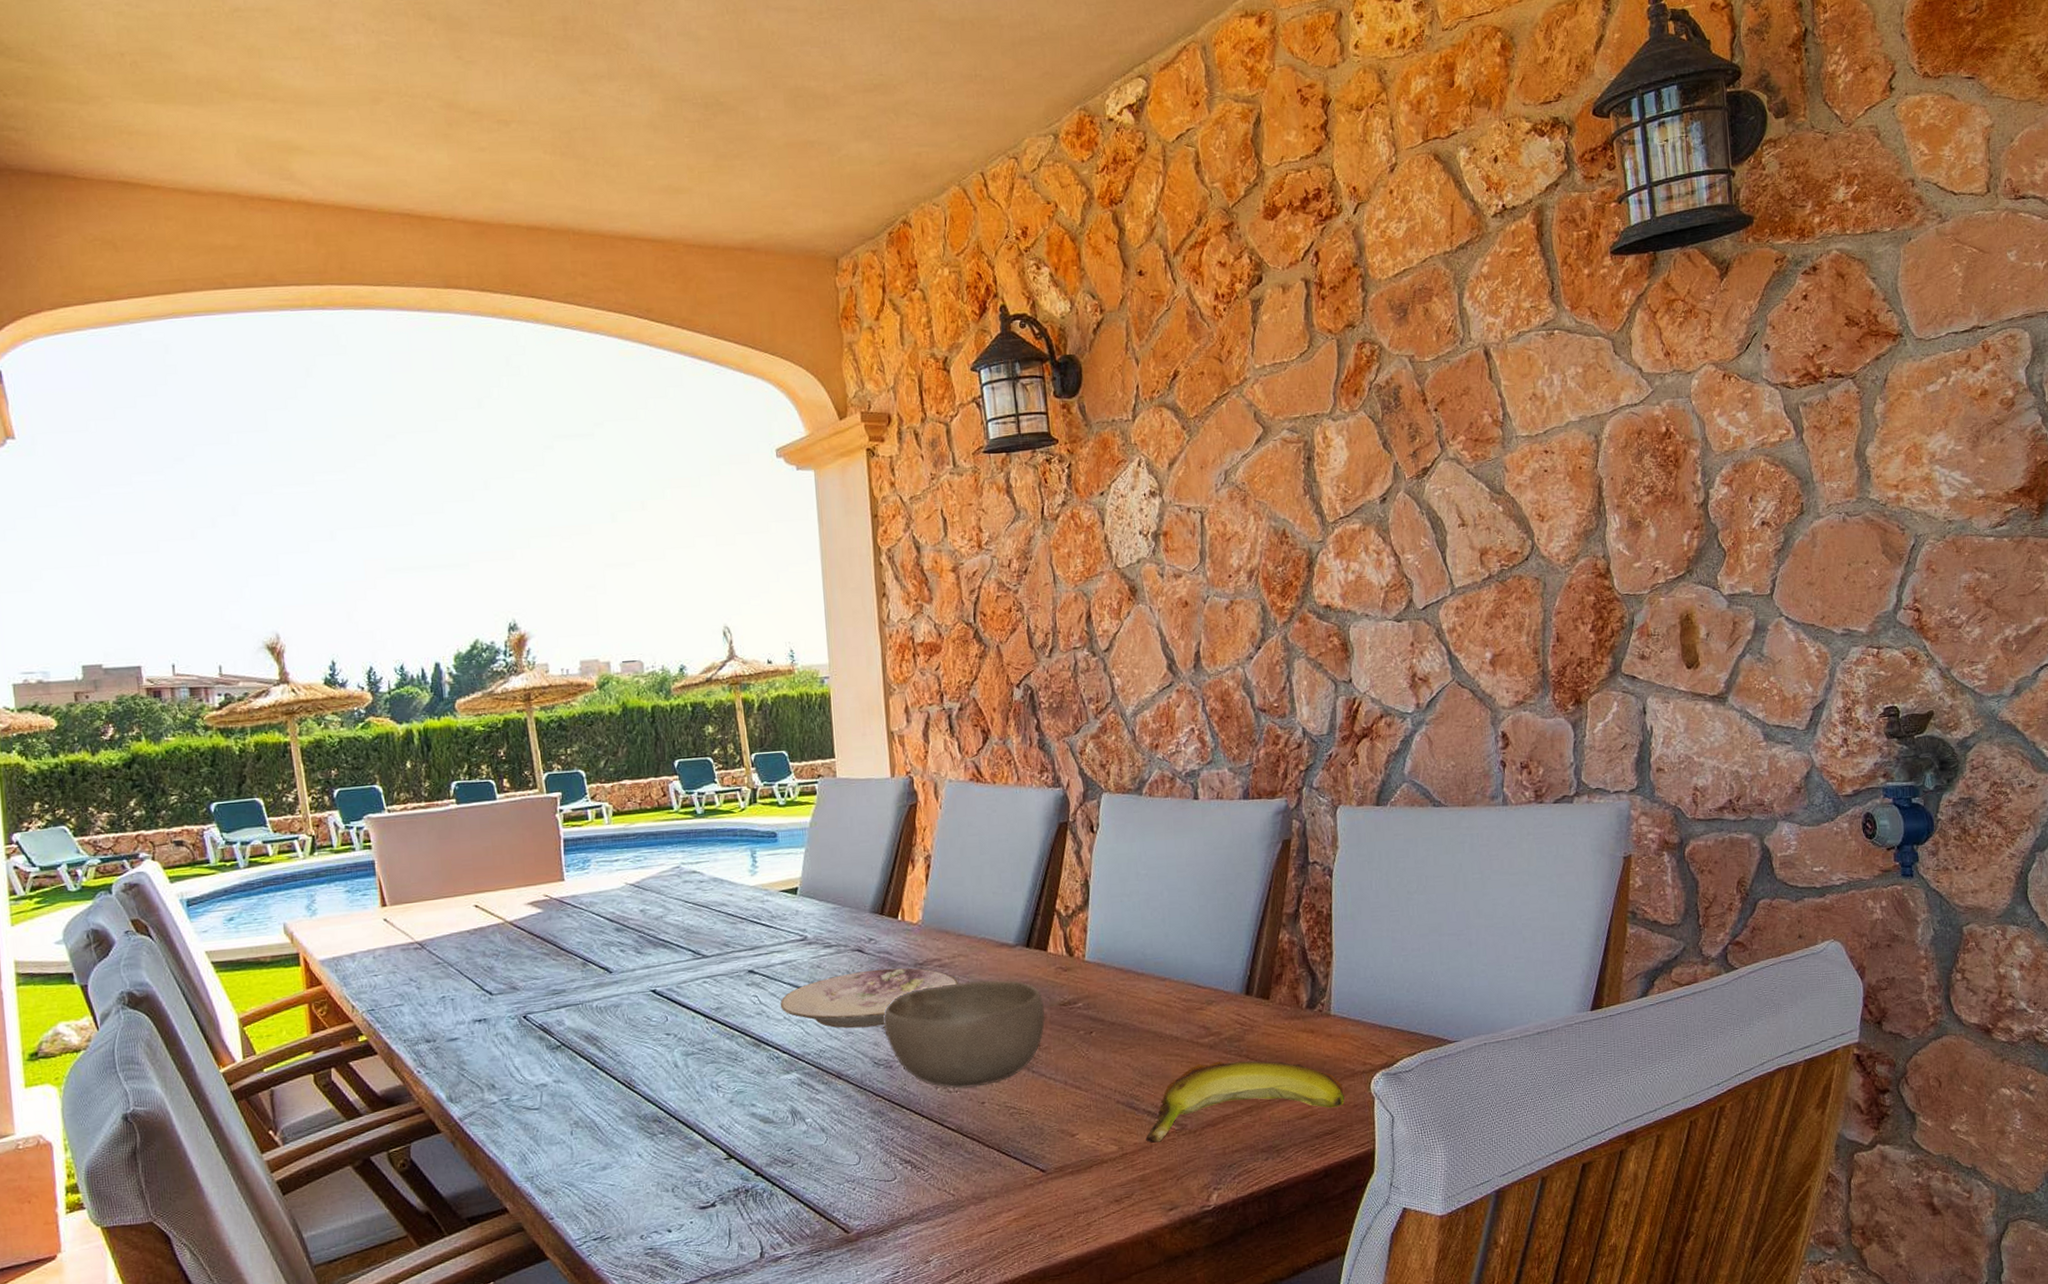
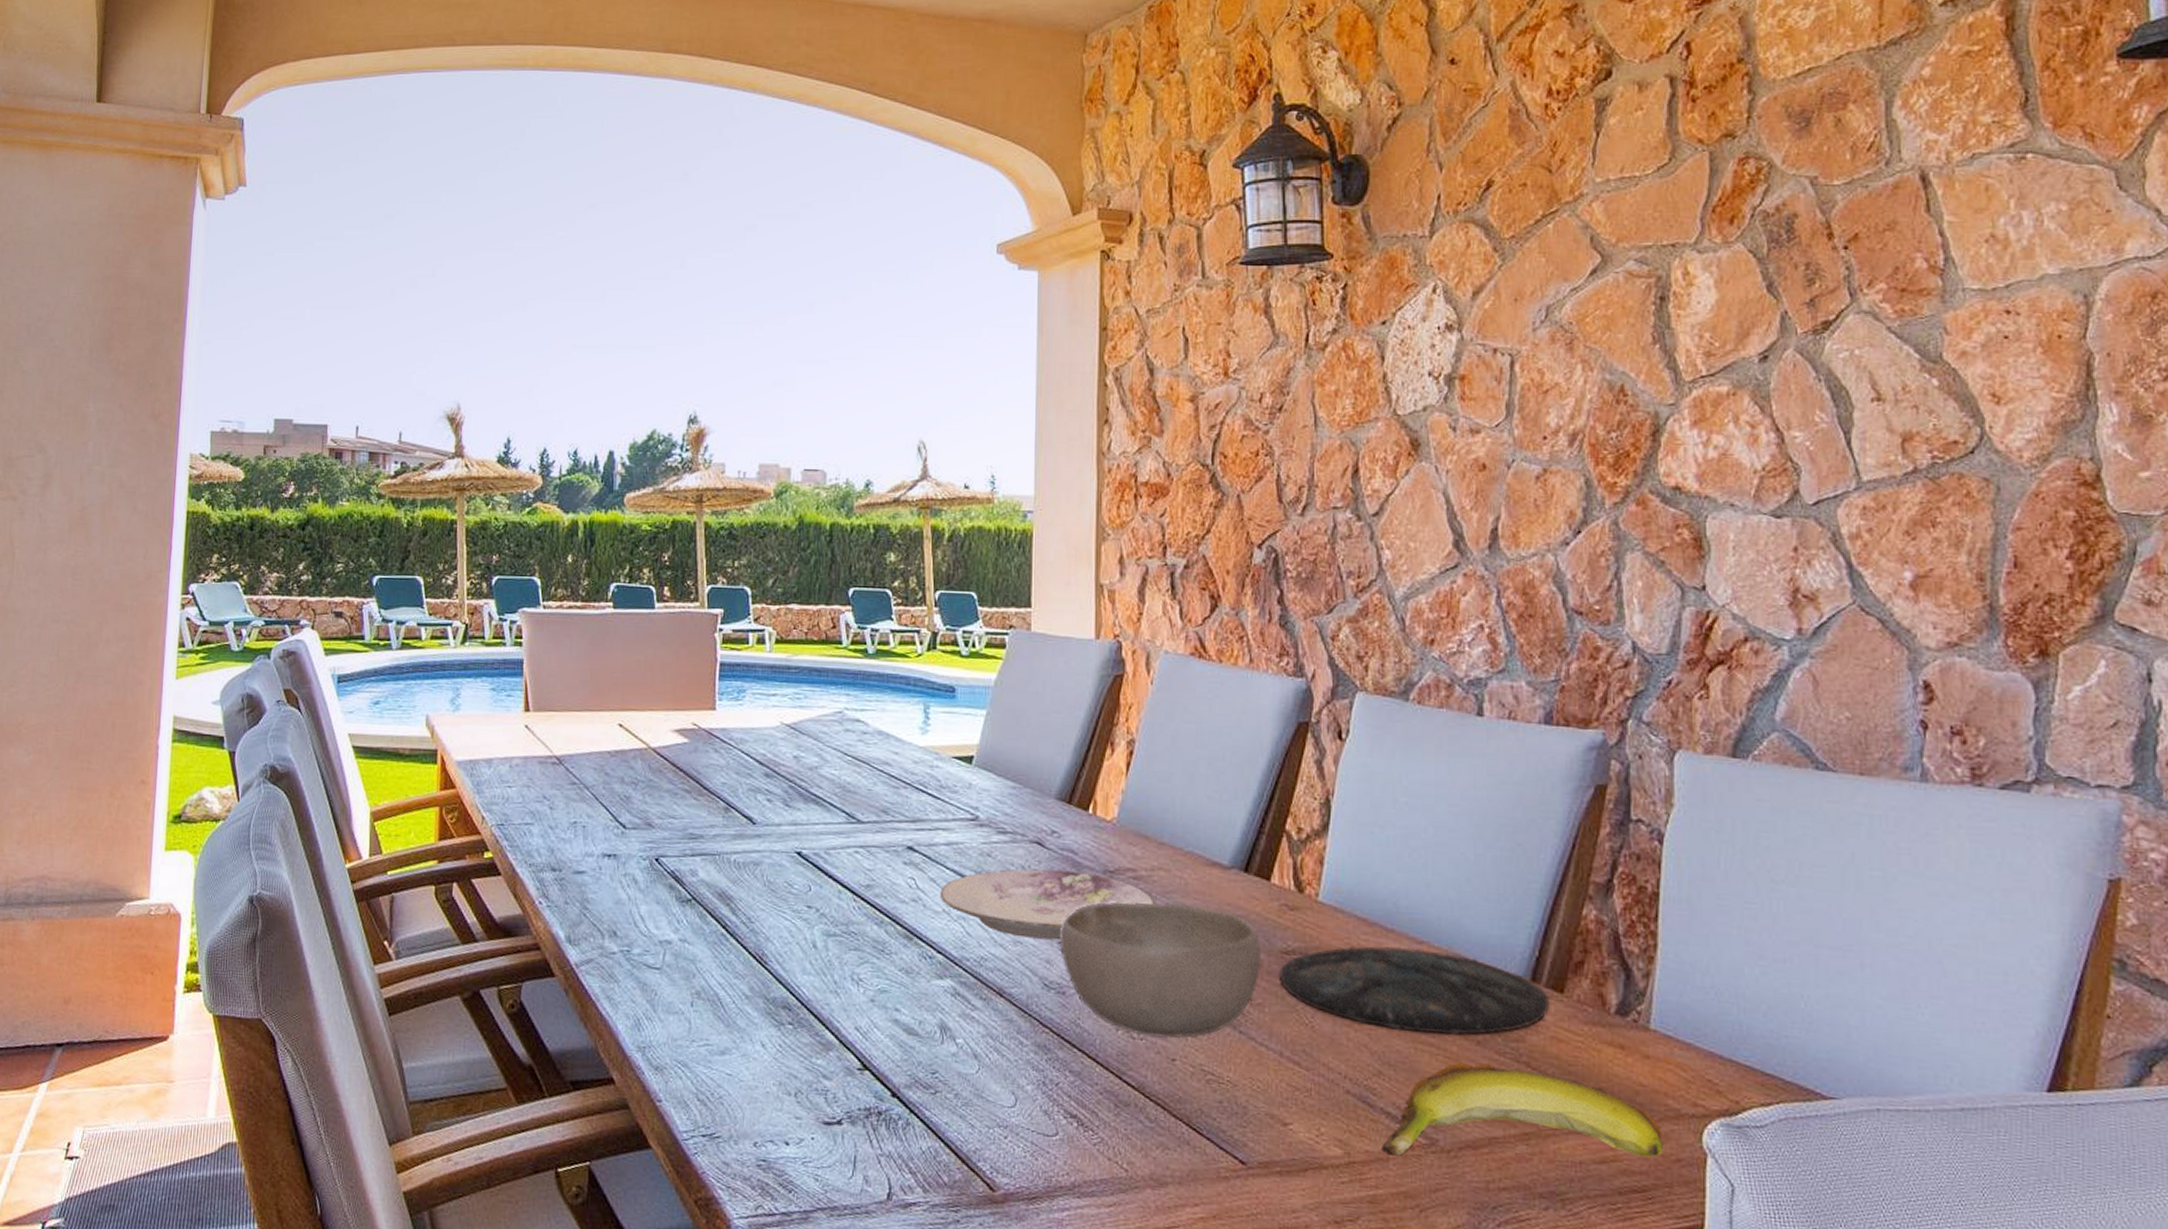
plate: none [1059,984,1260,1049] -> present [1279,945,1549,1036]

